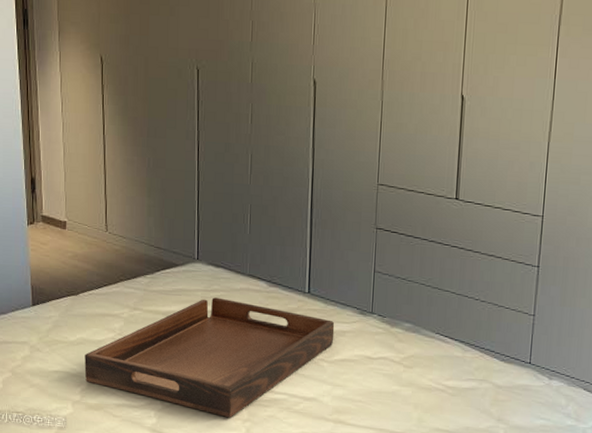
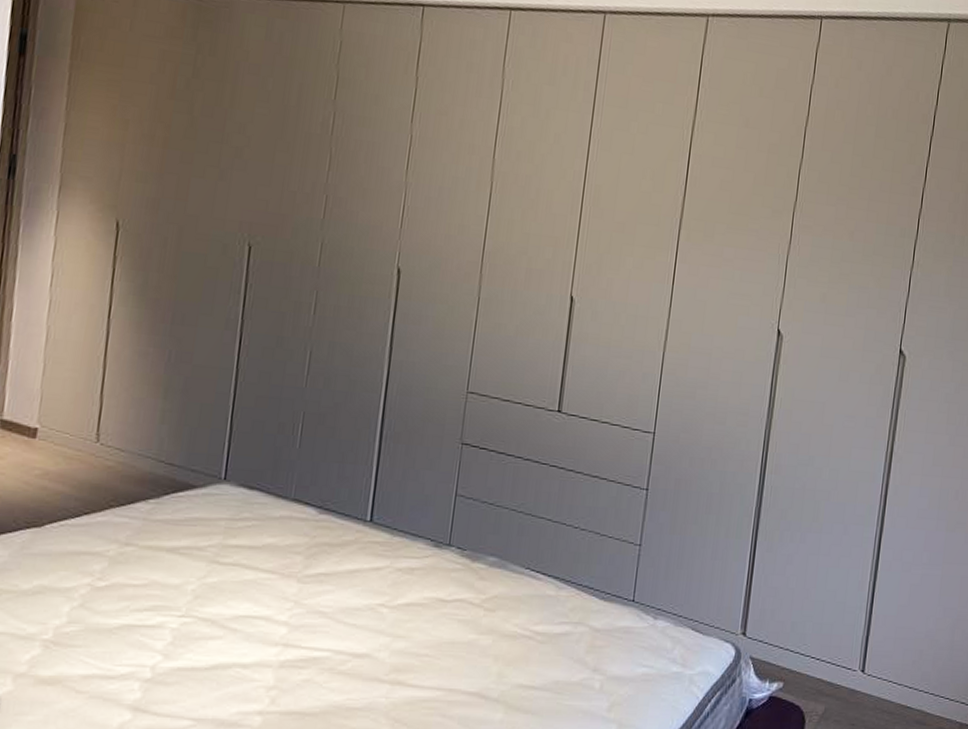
serving tray: present [84,297,335,419] -> none [39,528,402,687]

